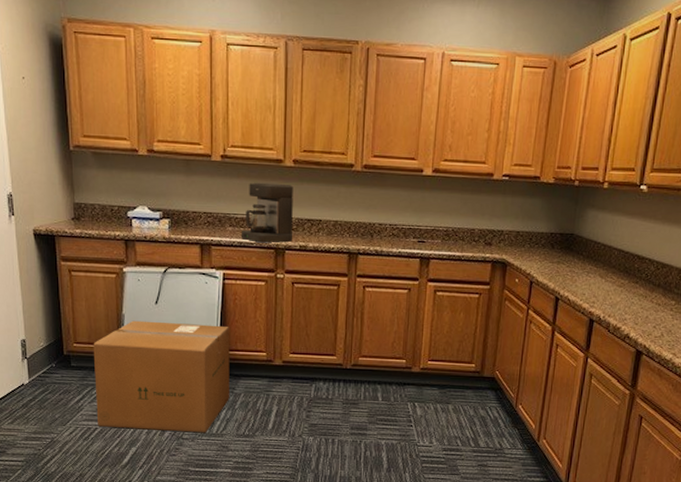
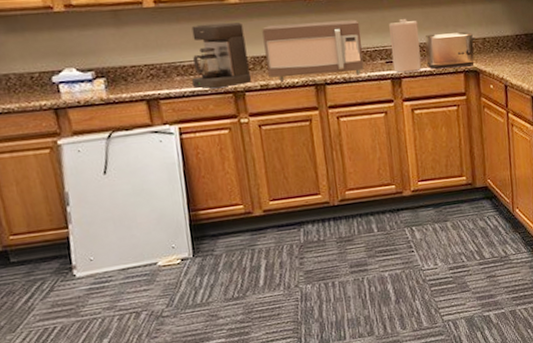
box: present [93,320,230,433] -> none [34,185,210,325]
microwave: none [308,191,400,249] -> present [262,19,364,81]
paper towel holder: none [424,202,455,254] -> present [389,19,422,73]
toaster: none [458,220,509,257] -> present [425,32,476,69]

